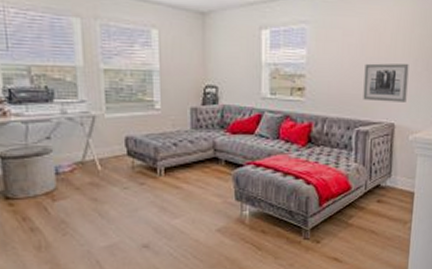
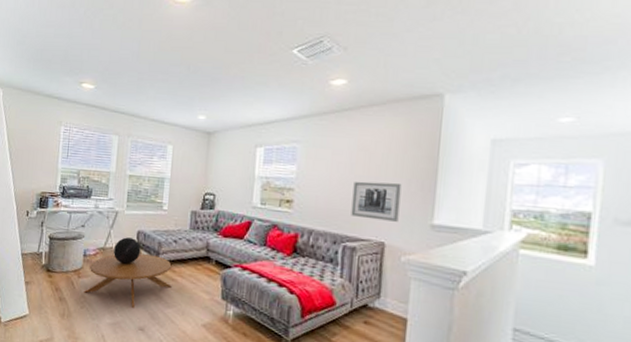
coffee table: none [63,163,176,225] -> present [83,254,172,308]
decorative globe: none [96,146,133,177] -> present [113,237,141,264]

